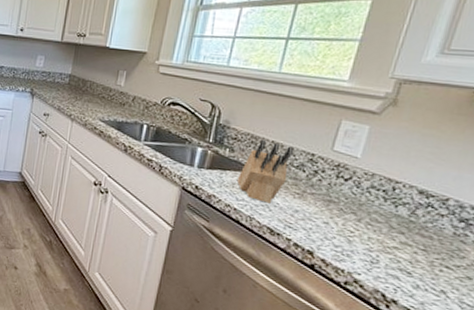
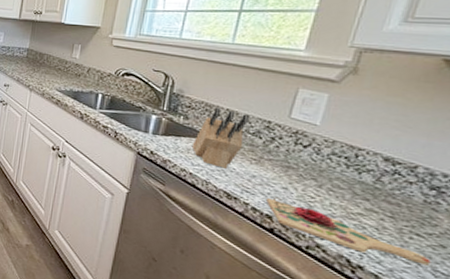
cutting board: none [308,232,459,298] -> present [266,197,431,266]

